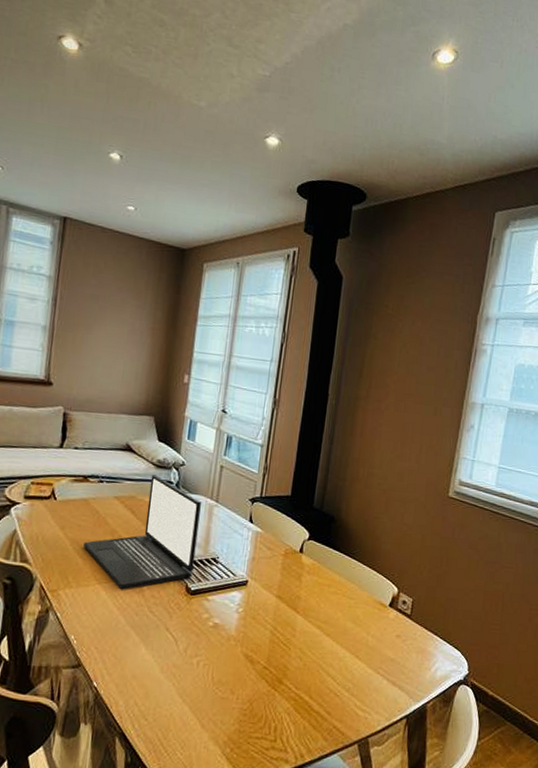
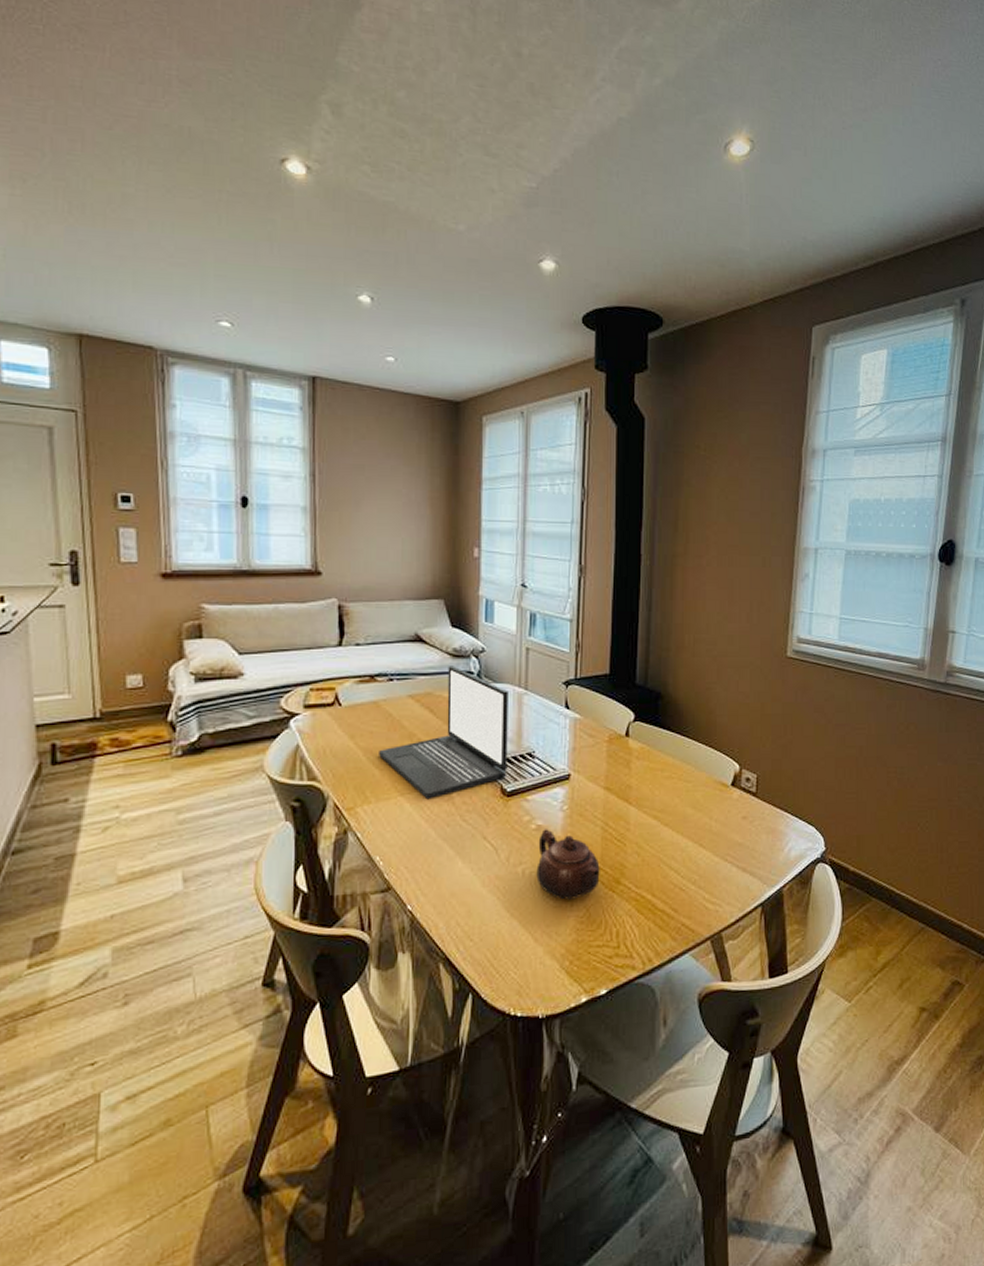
teapot: none [209,627,266,693] -> present [536,829,600,900]

